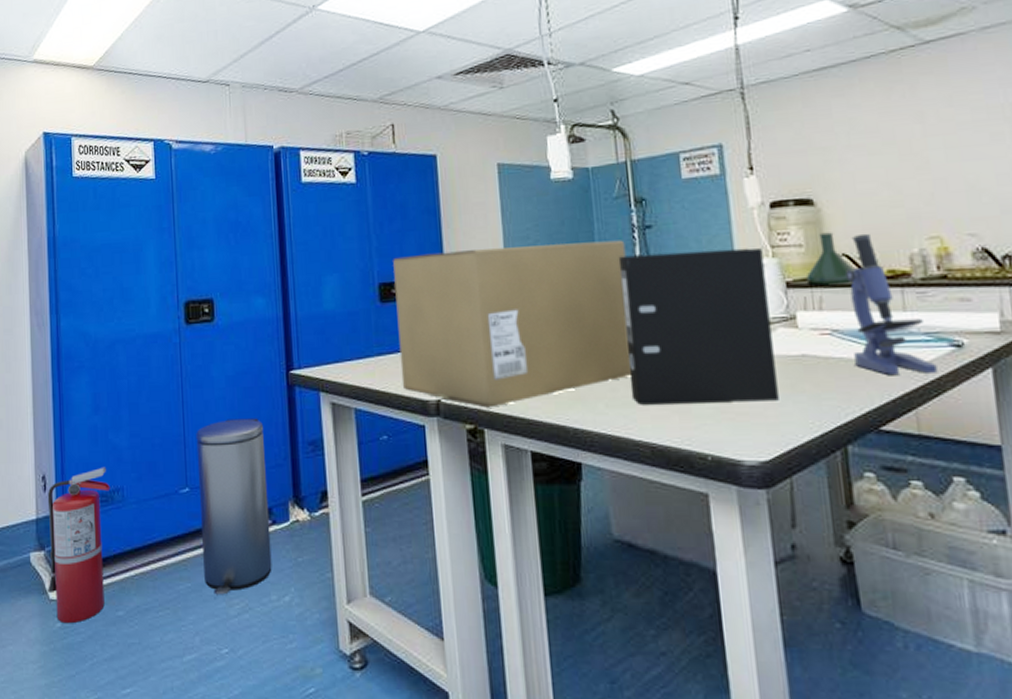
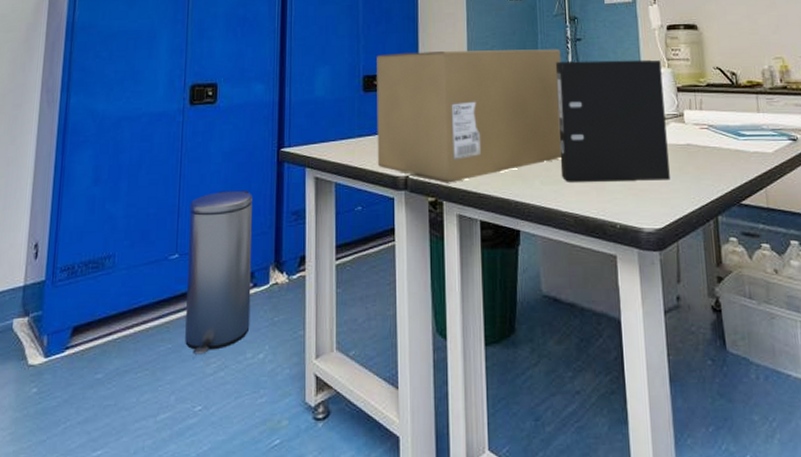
fire extinguisher: present [47,467,111,624] -> none [27,235,103,389]
flask: present [805,232,855,286] -> none [691,50,725,91]
microscope: present [844,233,938,375] -> none [718,52,780,161]

